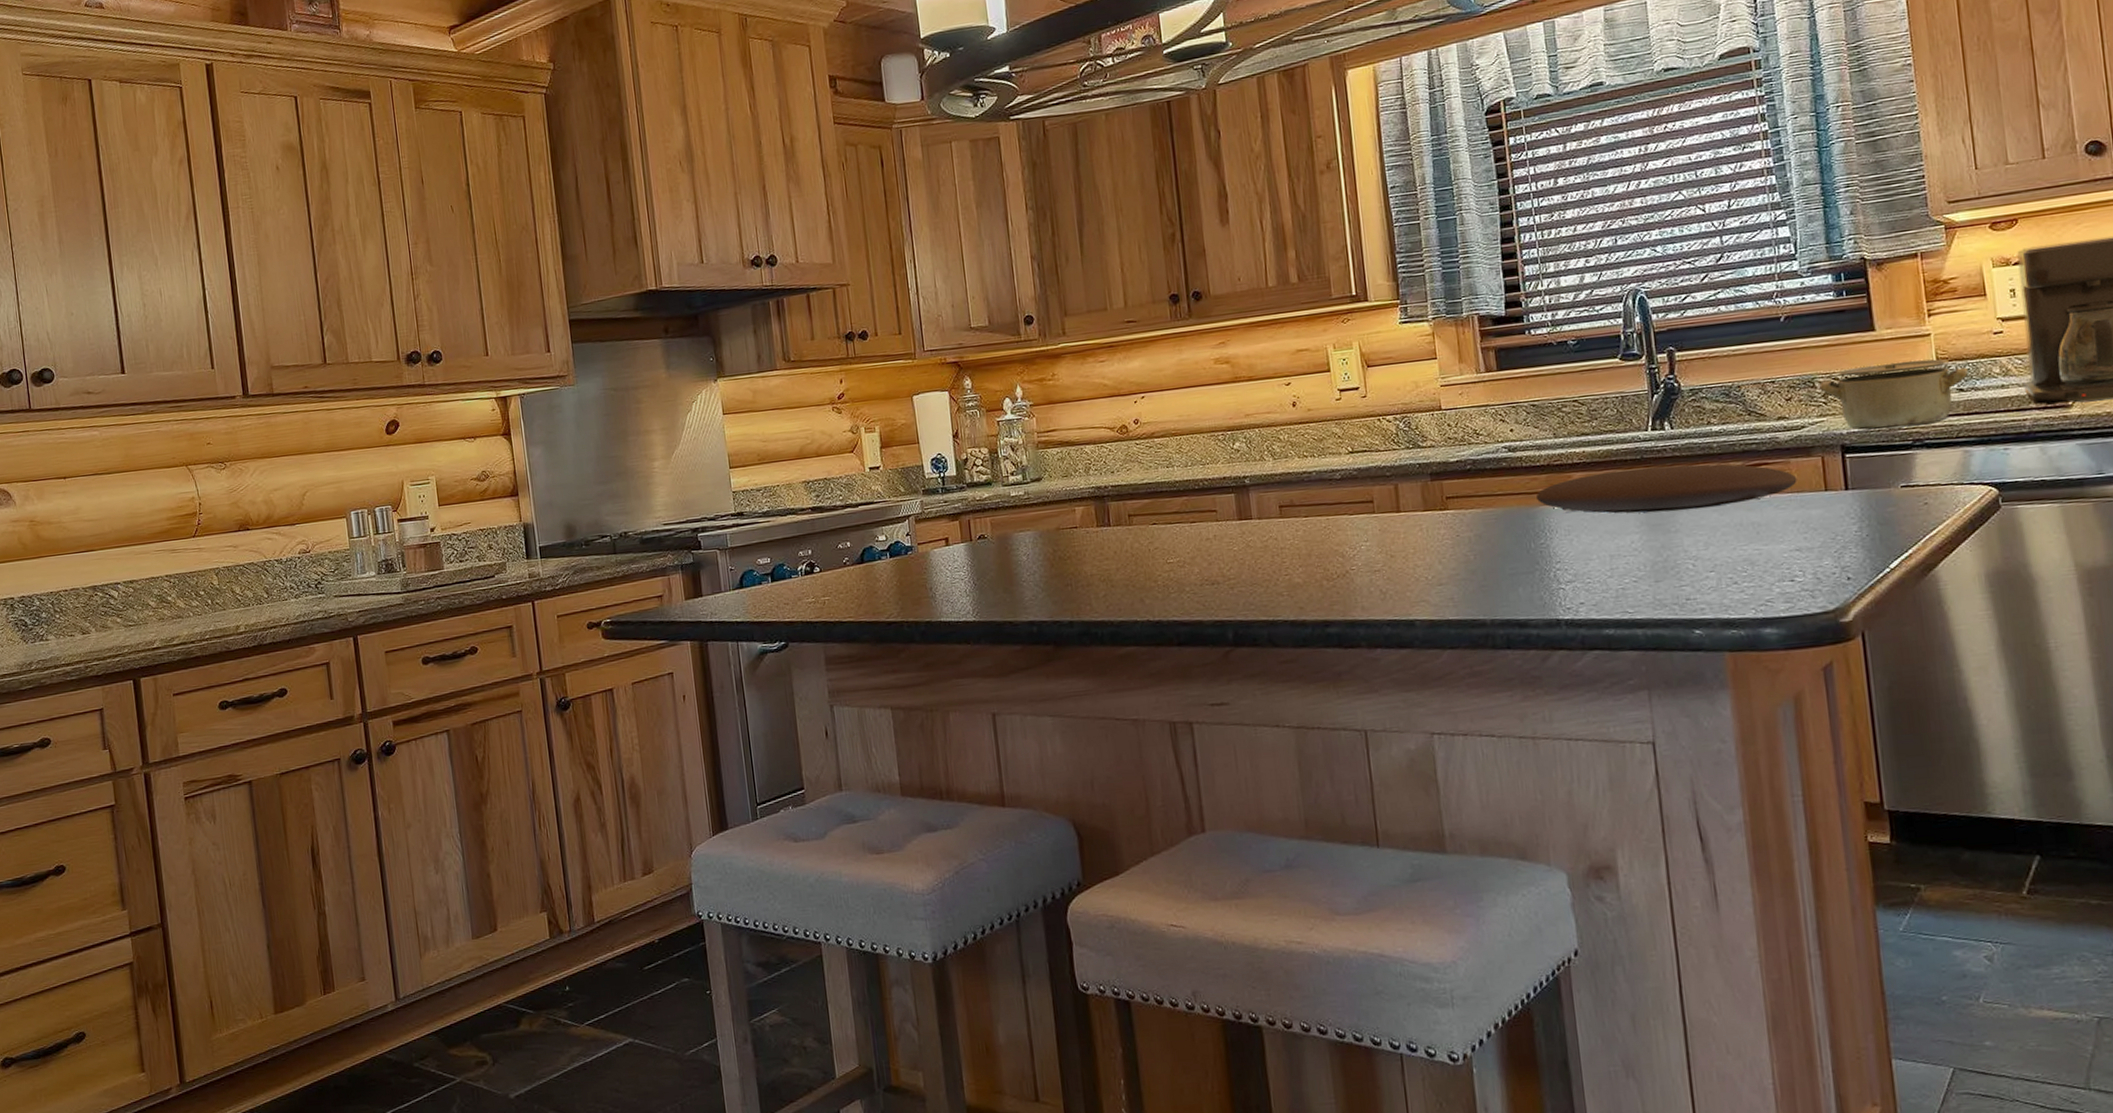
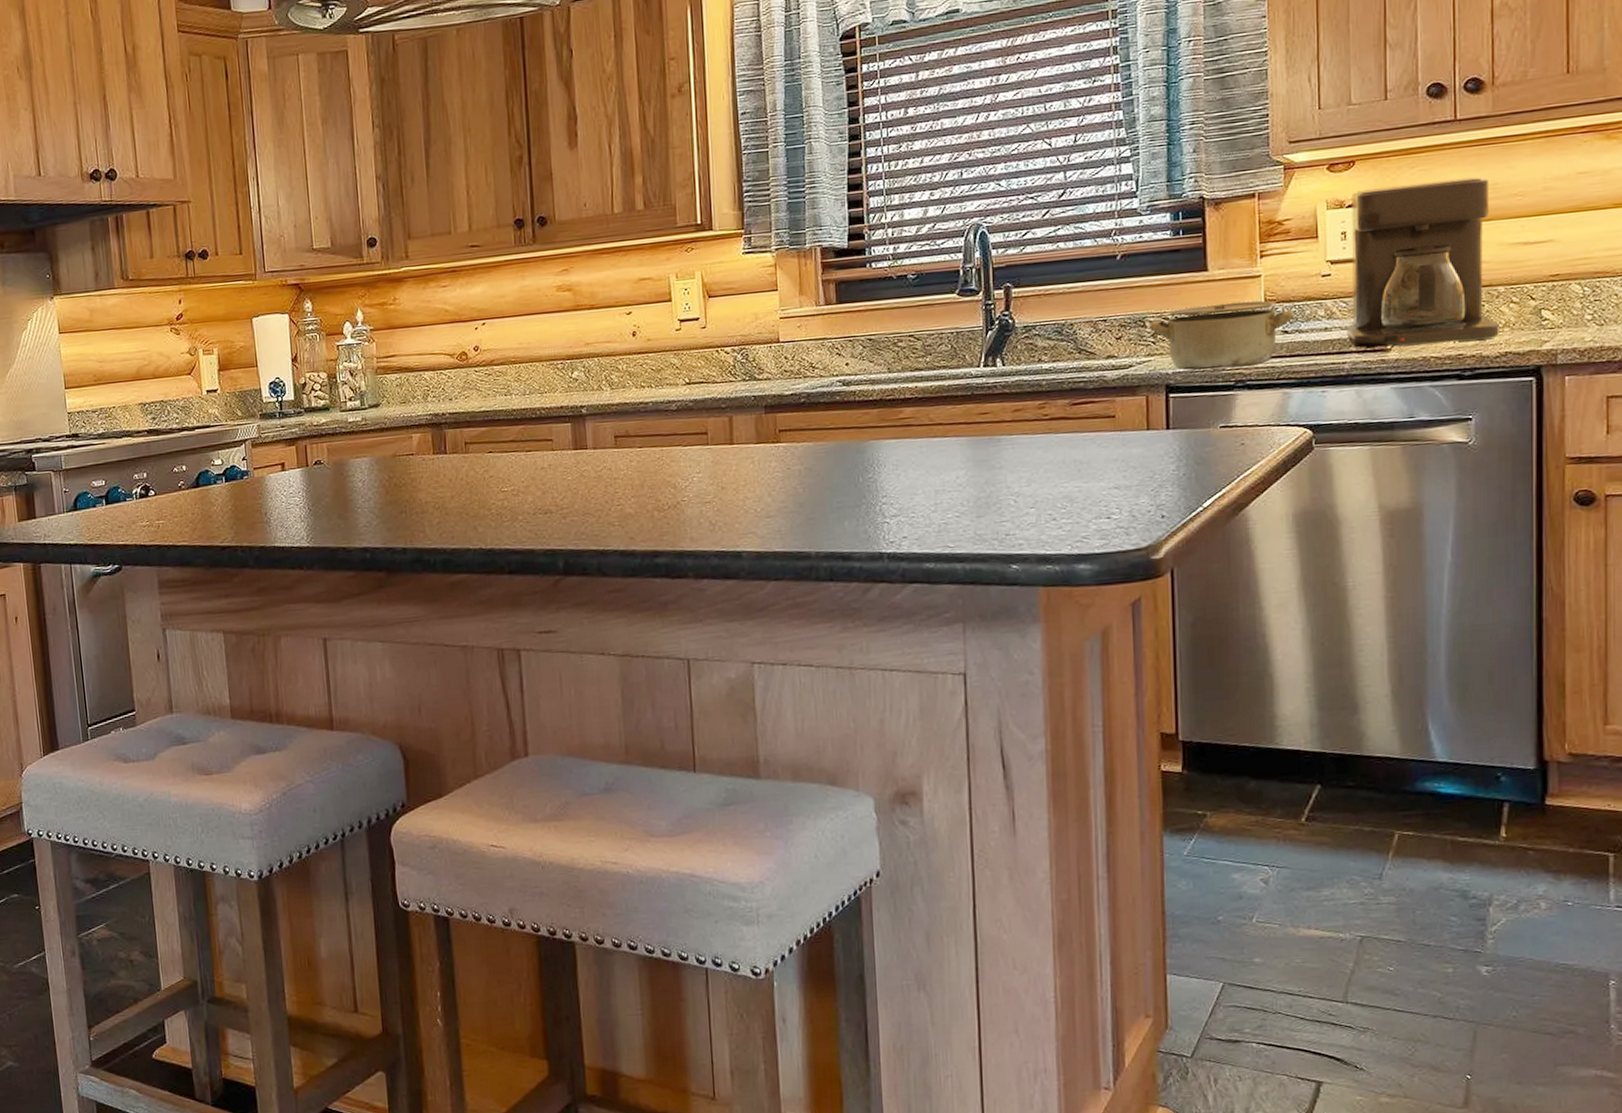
platter: present [1535,464,1797,513] -> none [866,401,1121,449]

